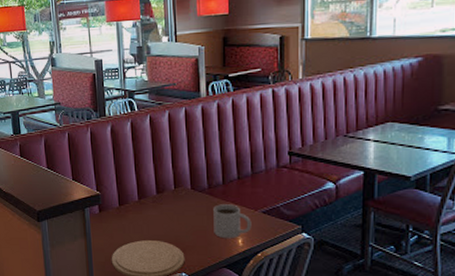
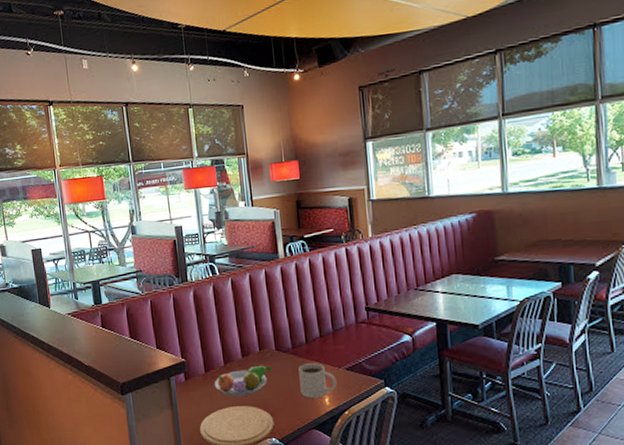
fruit bowl: none [127,204,186,232] -> present [214,366,272,397]

